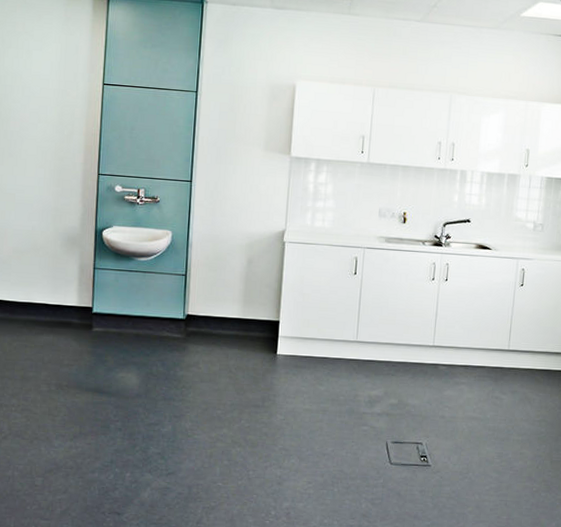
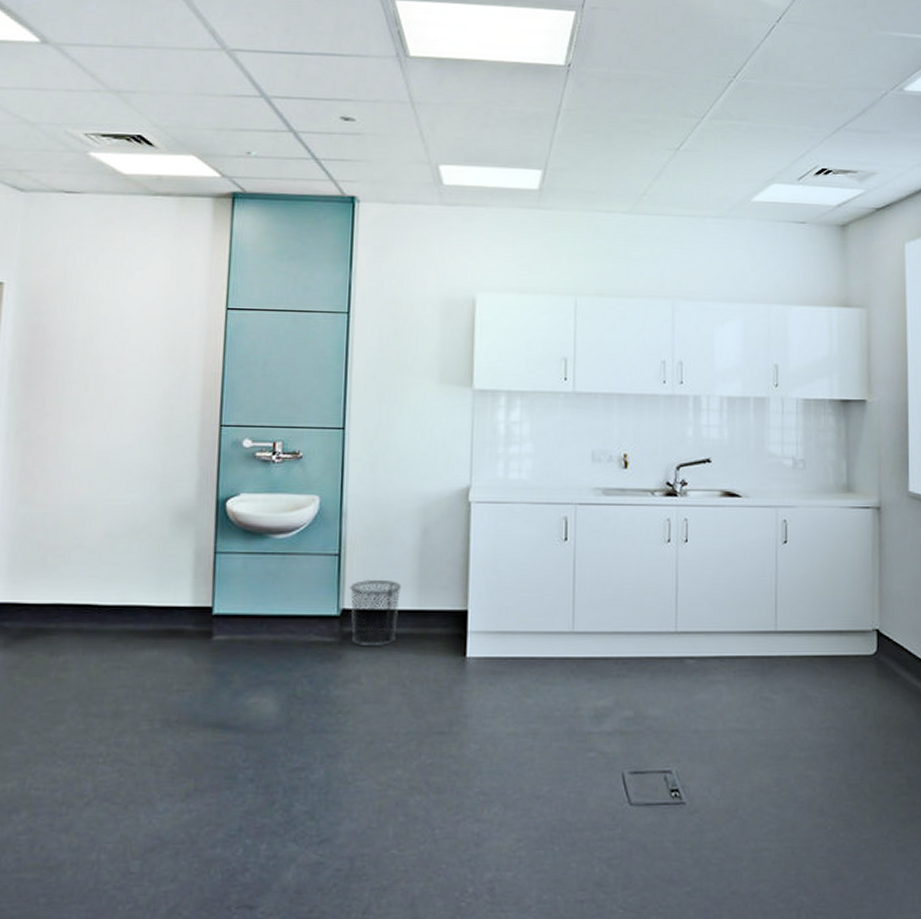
waste bin: none [193,294,231,343] -> present [350,579,402,647]

